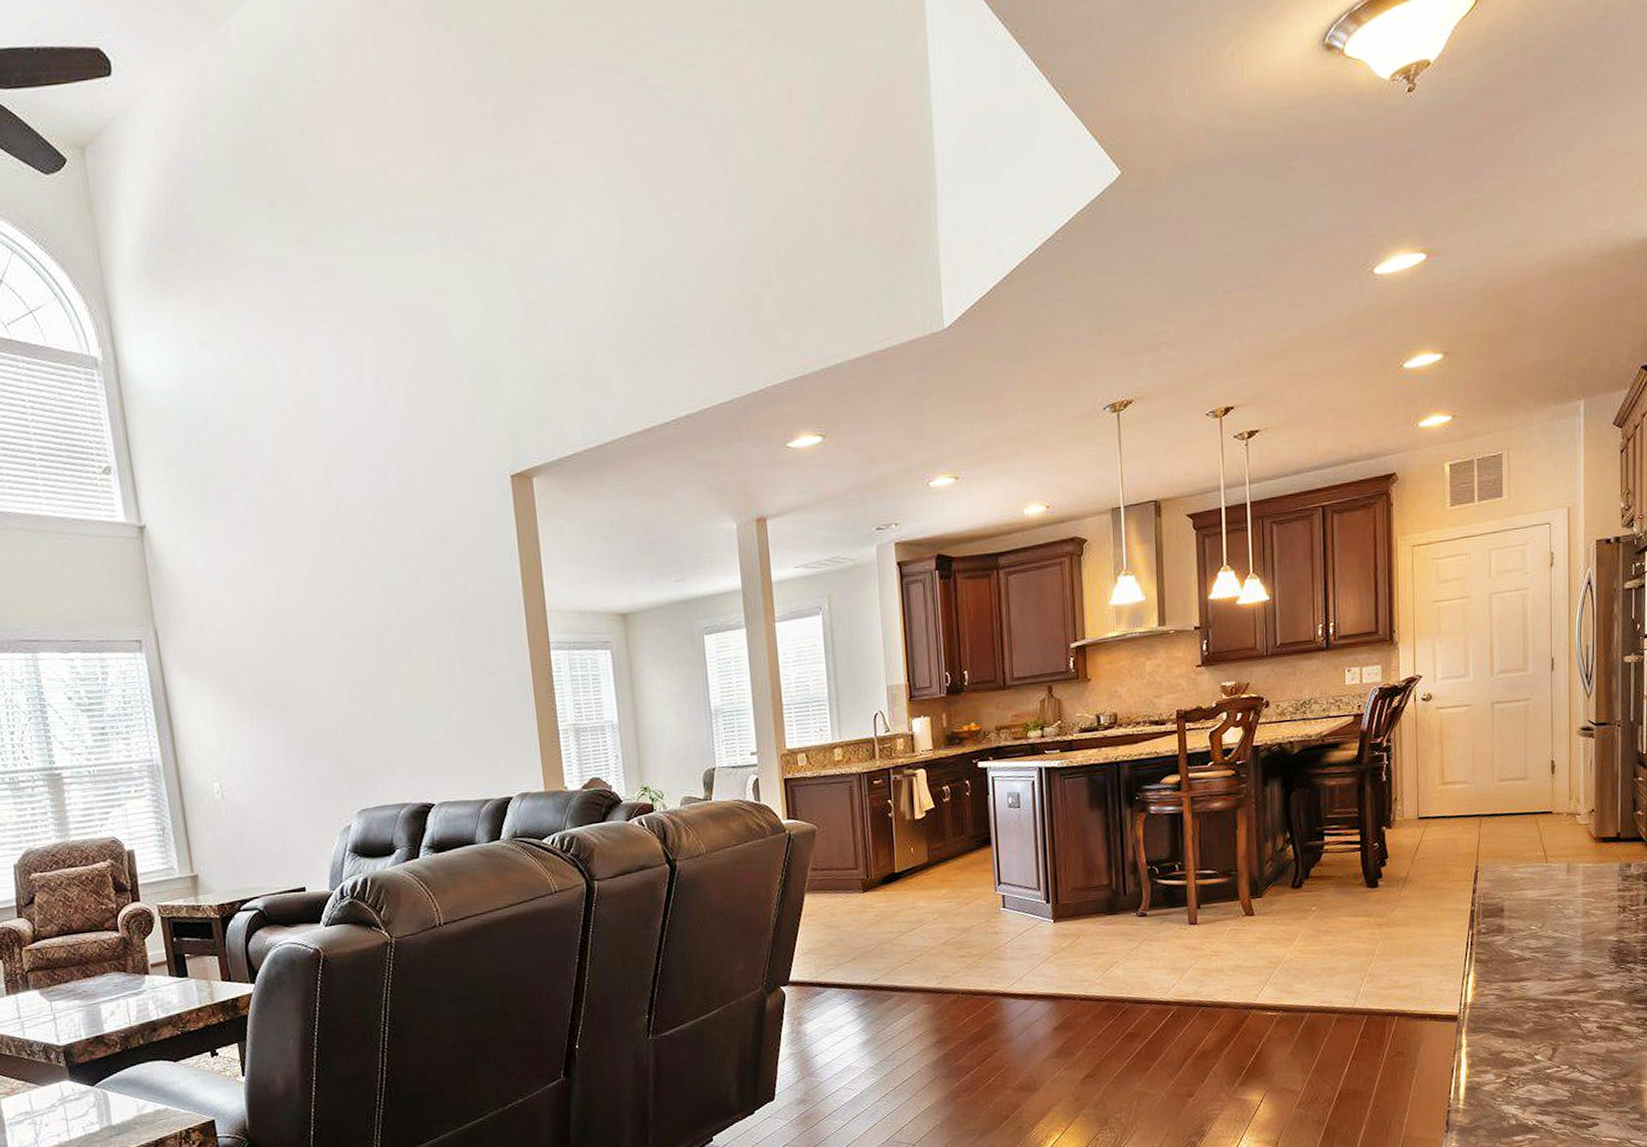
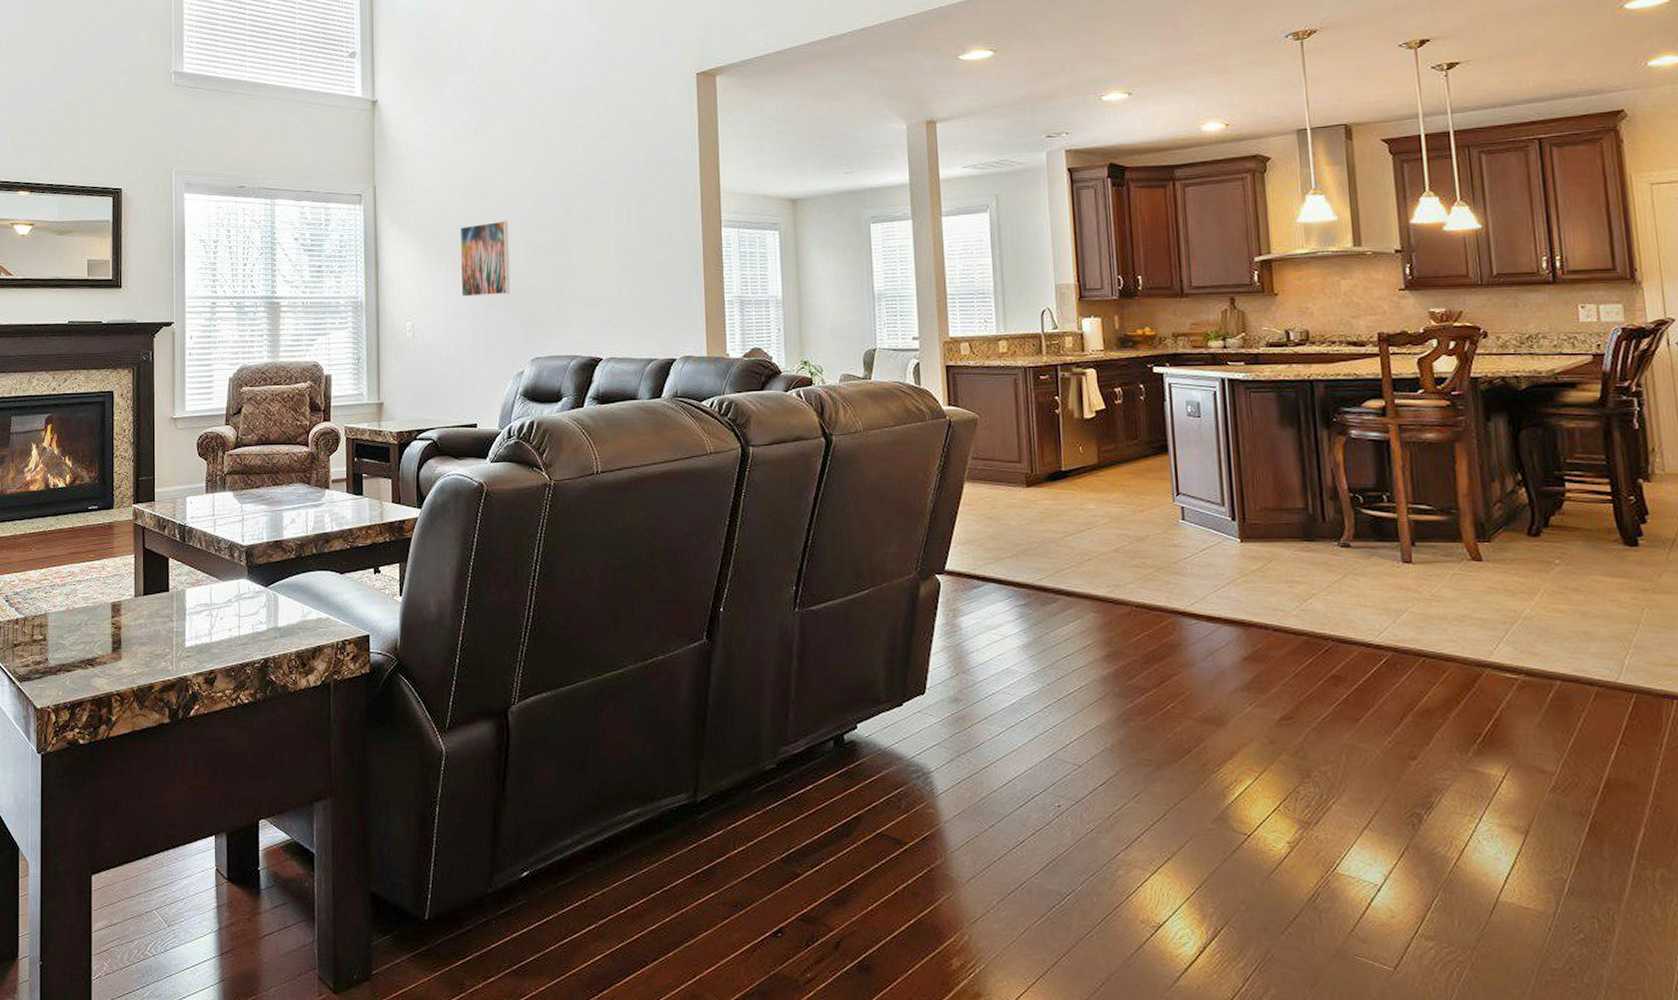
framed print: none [261,659,327,750] -> present [459,220,511,297]

